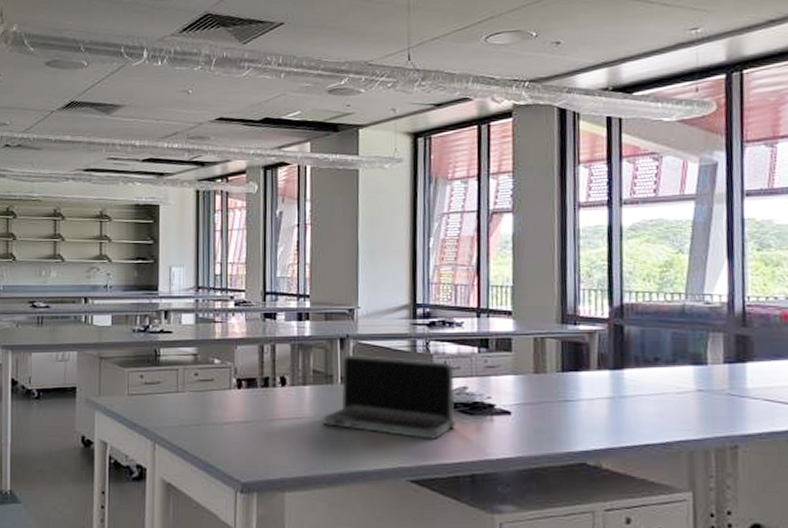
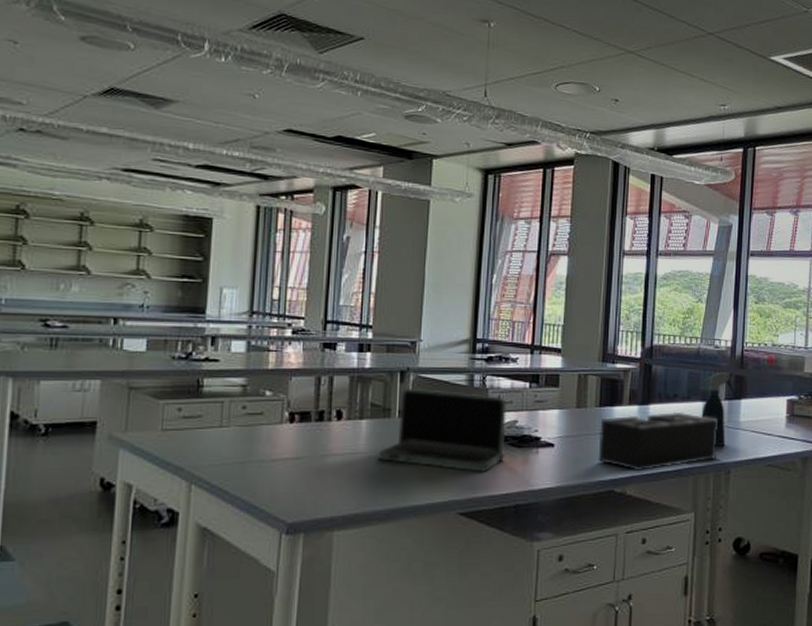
desk organizer: none [563,377,718,443] -> present [598,411,717,472]
spray bottle: none [692,331,738,416] -> present [701,371,735,446]

